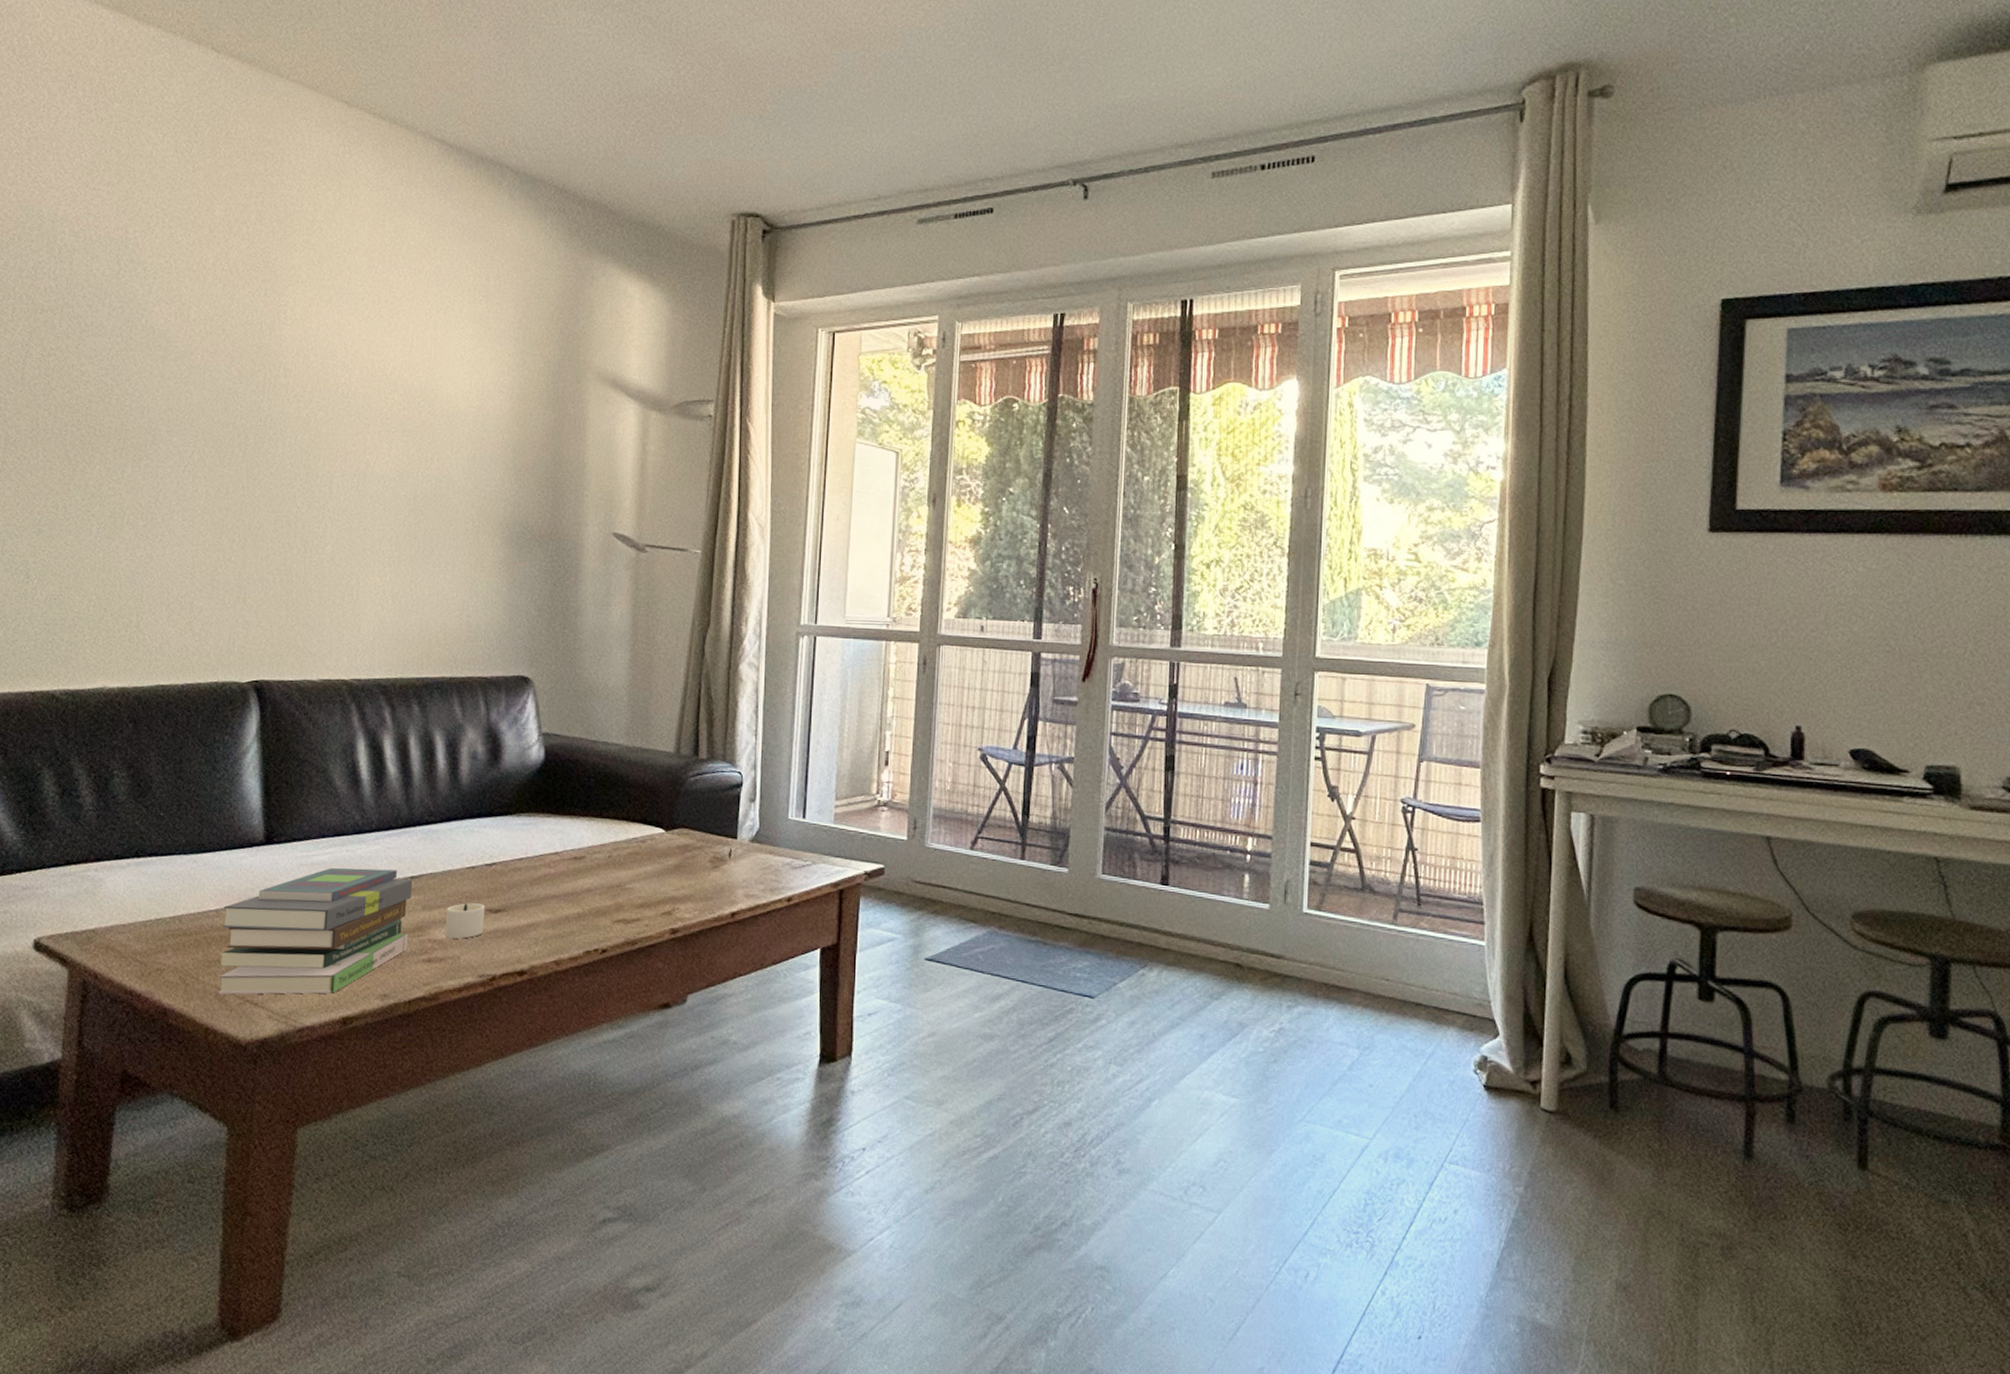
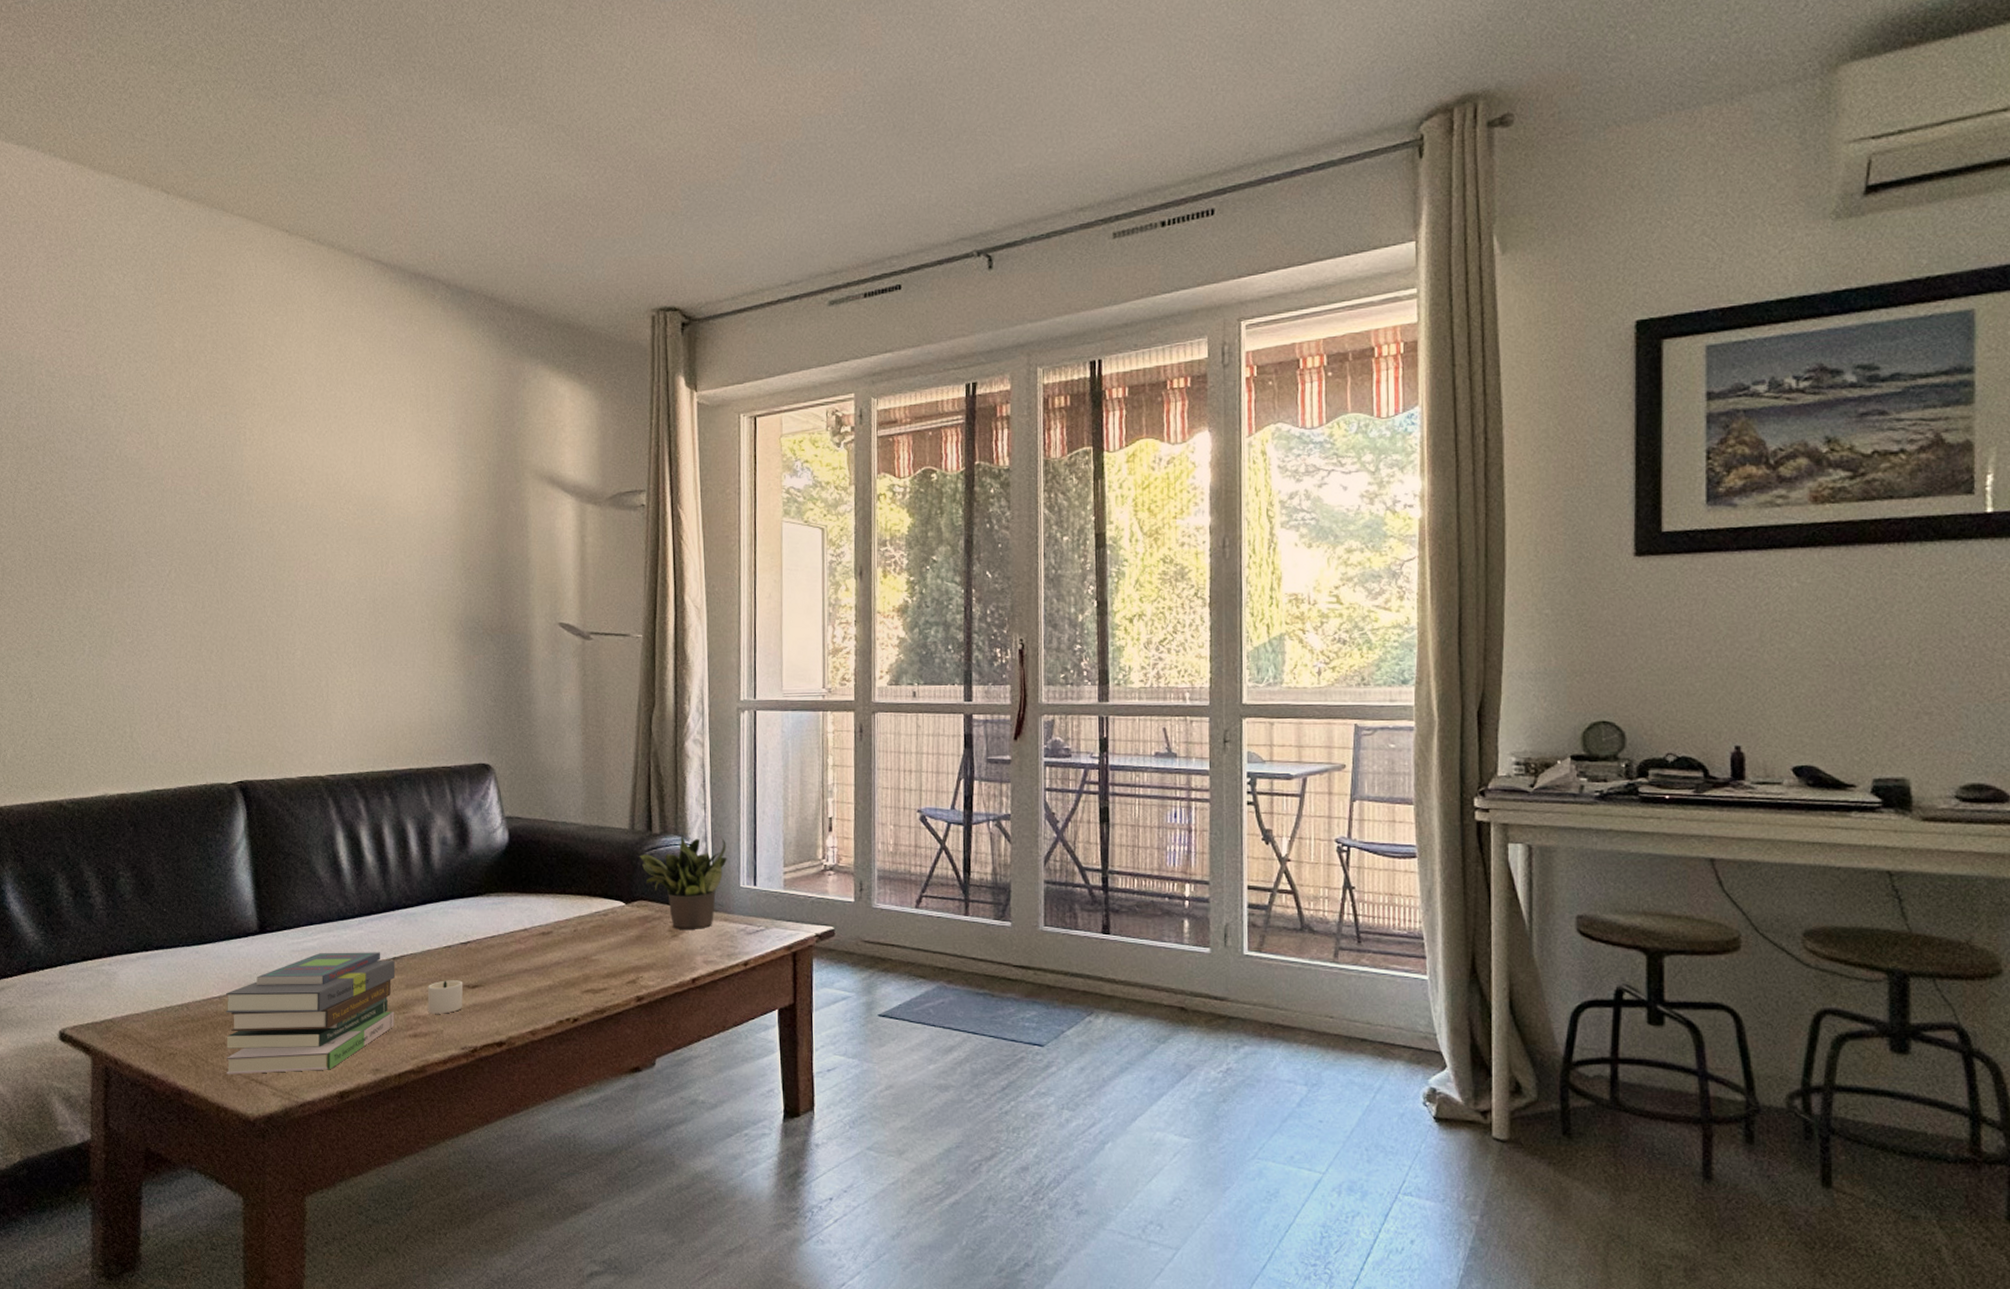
potted plant: none [682,761,776,861] -> present [638,834,727,929]

